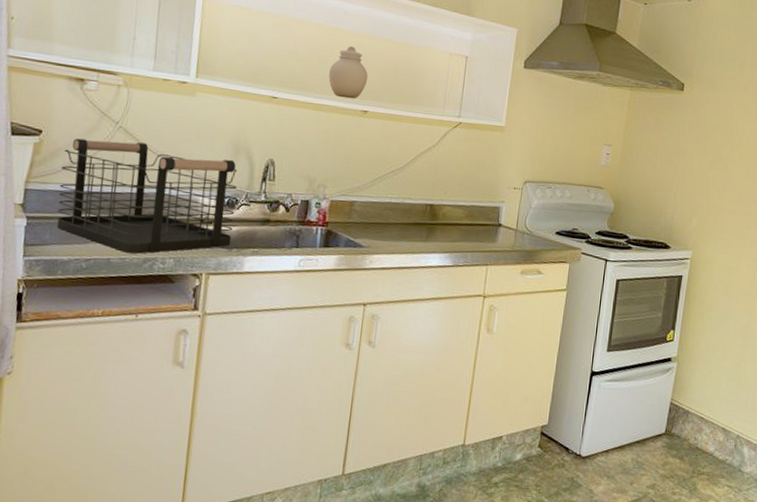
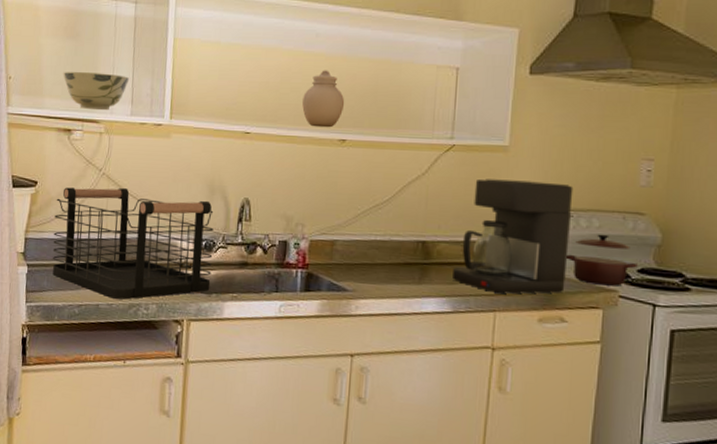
bowl: none [77,19,154,64] -> present [63,71,130,111]
coffee maker: none [454,153,553,251] -> present [452,179,574,294]
saucepan: none [544,203,596,245] -> present [566,234,638,286]

